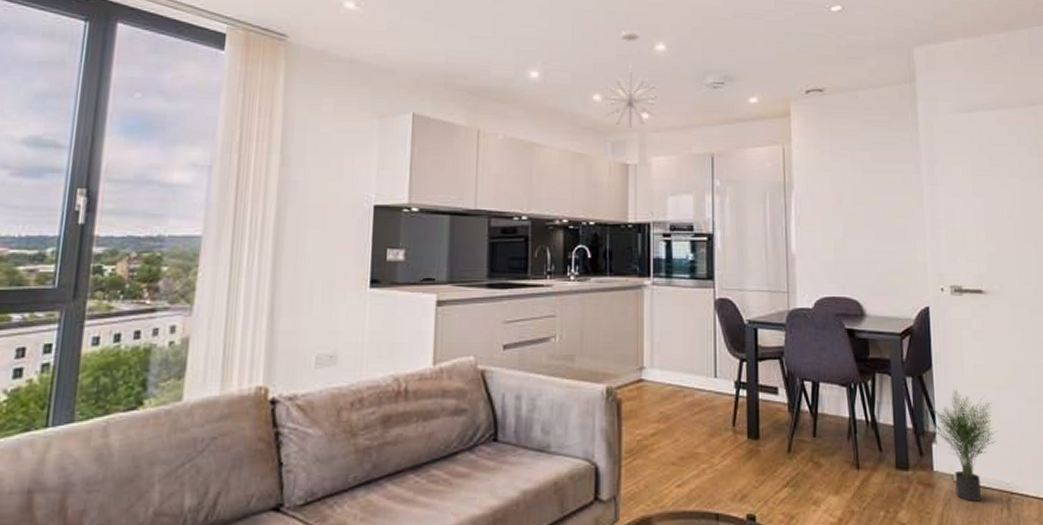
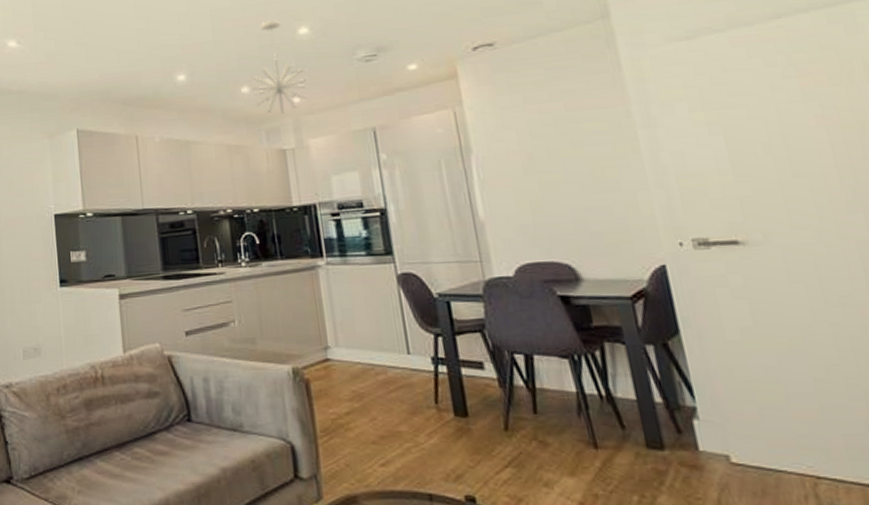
potted plant: present [921,389,997,502] -> none [673,356,787,487]

